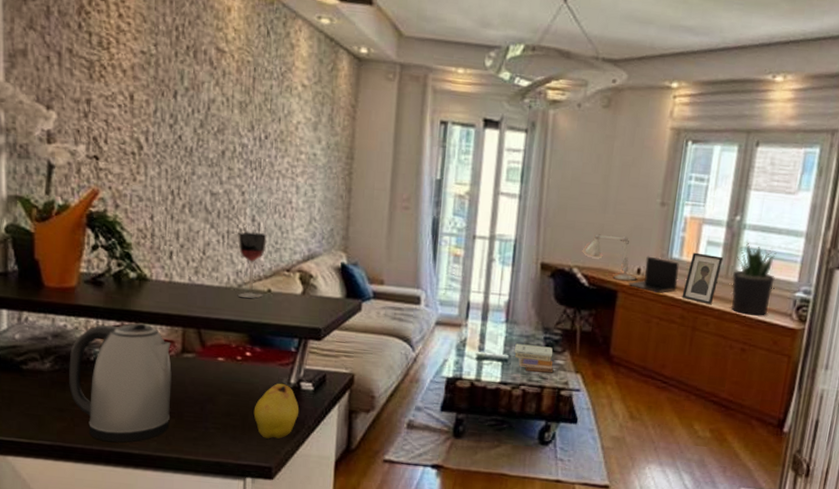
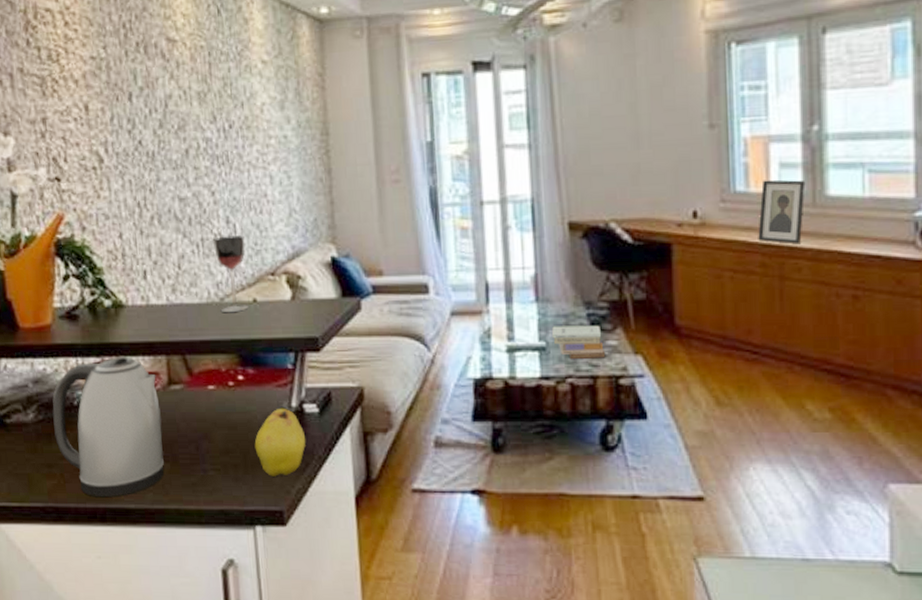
desk lamp: present [584,234,637,281] -> none [620,174,695,230]
laptop computer: present [628,256,679,293] -> none [684,193,750,239]
planter: present [730,242,777,317] -> none [821,156,882,251]

